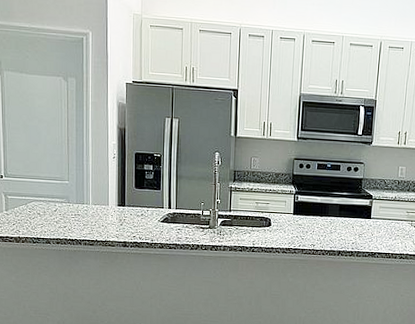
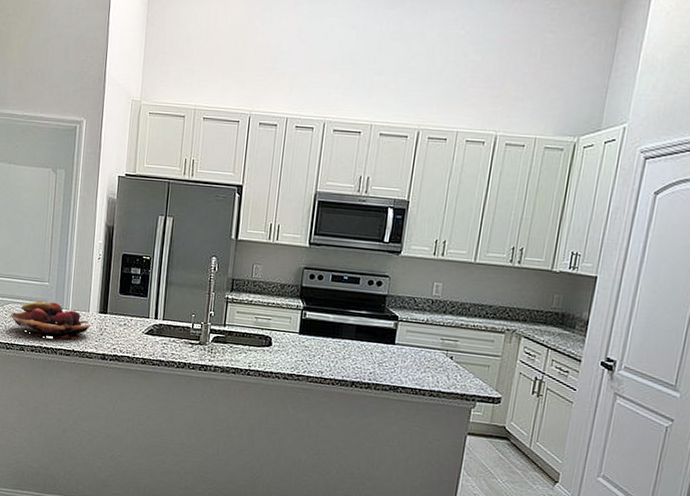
fruit basket: none [34,197,111,231] -> present [10,300,91,340]

